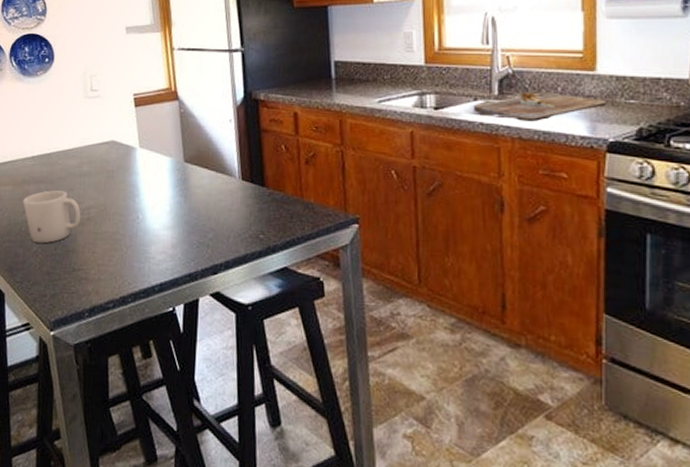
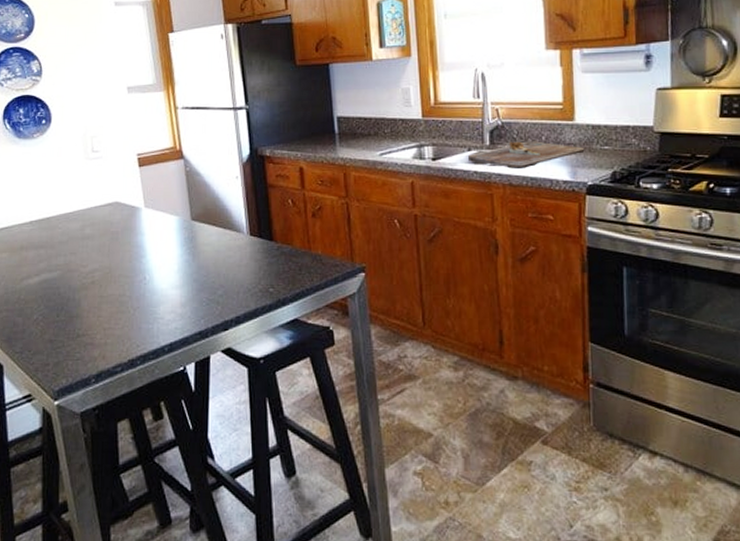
mug: present [23,190,82,244] -> none [21,255,85,311]

